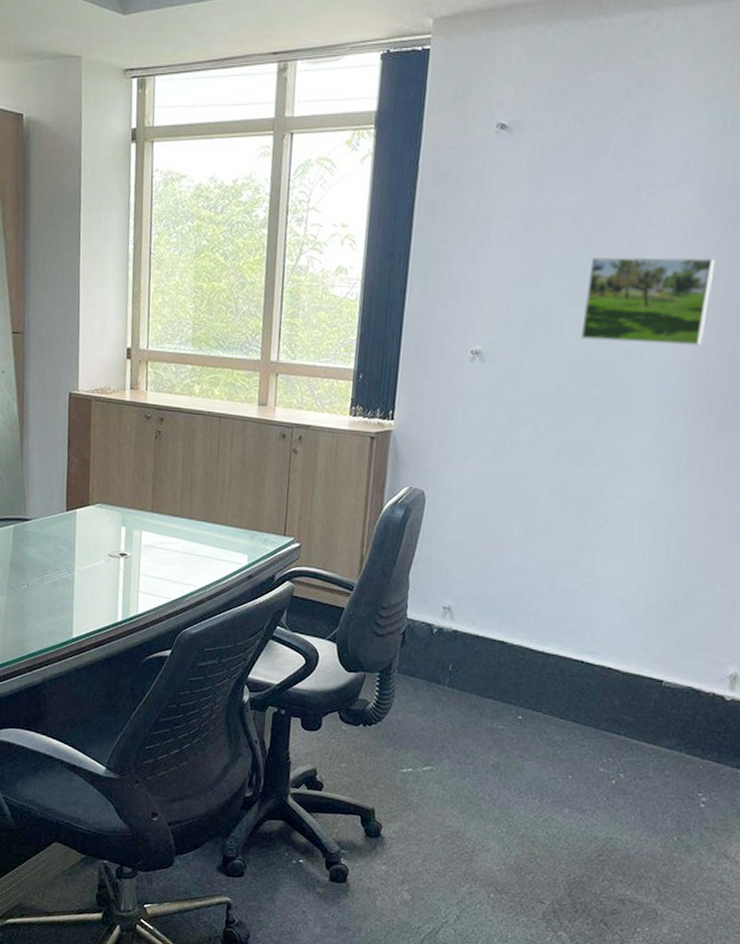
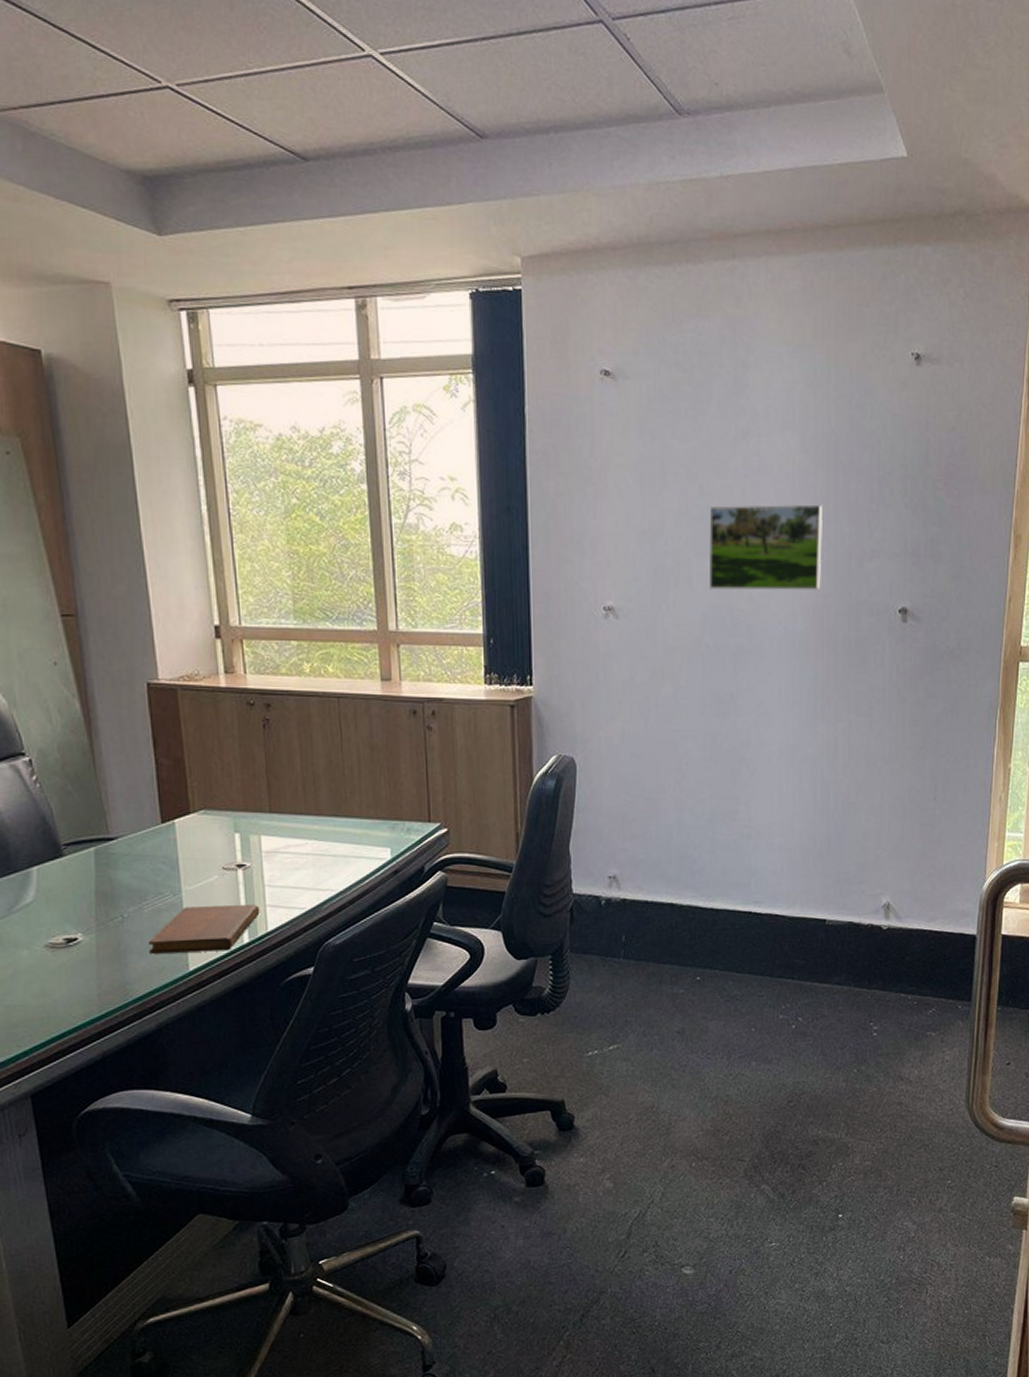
notebook: none [44,584,134,626] -> present [149,904,260,954]

